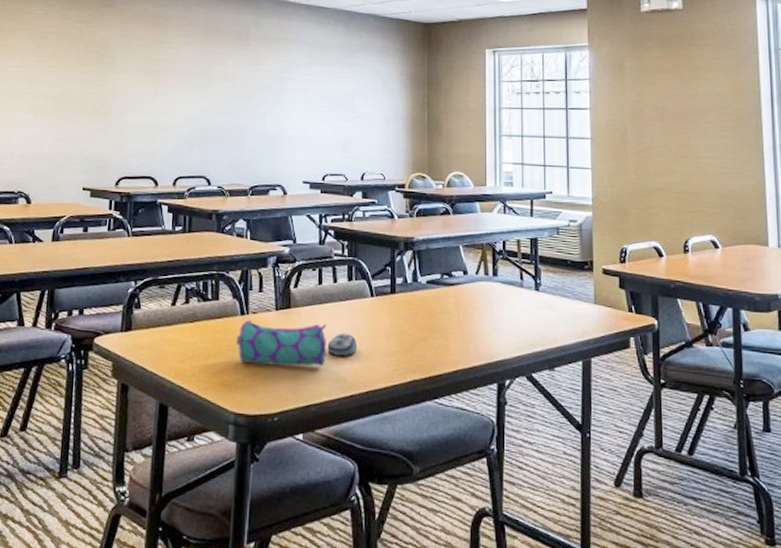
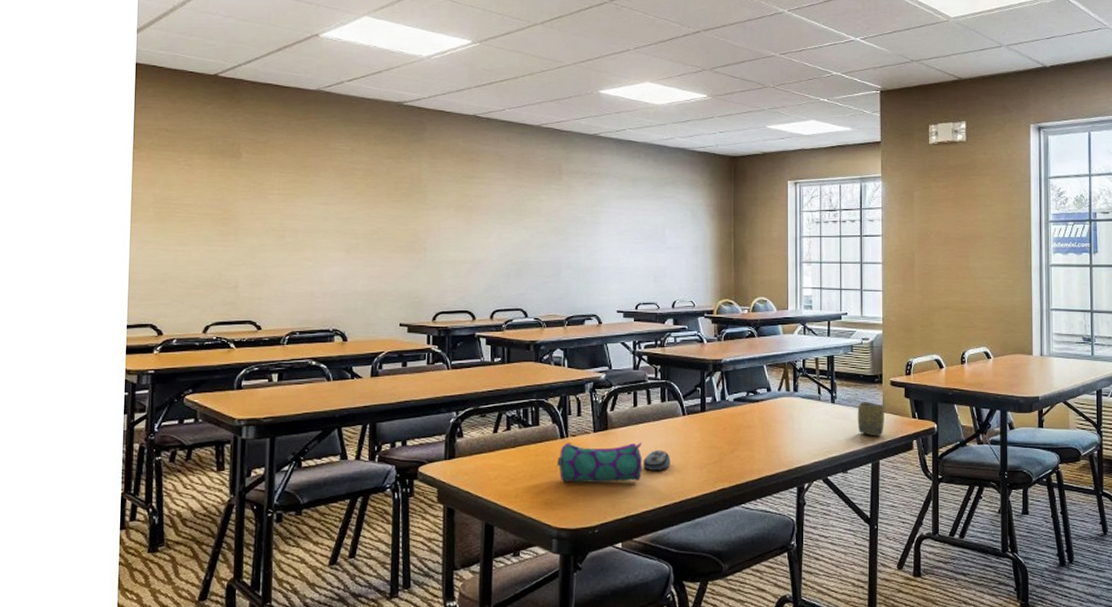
cup: none [565,291,596,331] -> present [857,402,884,437]

